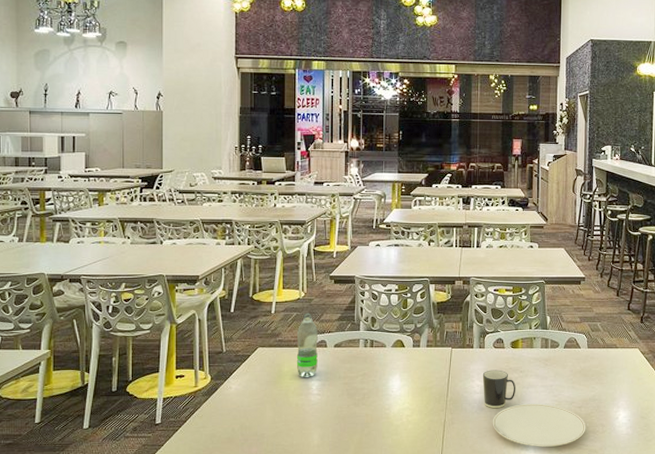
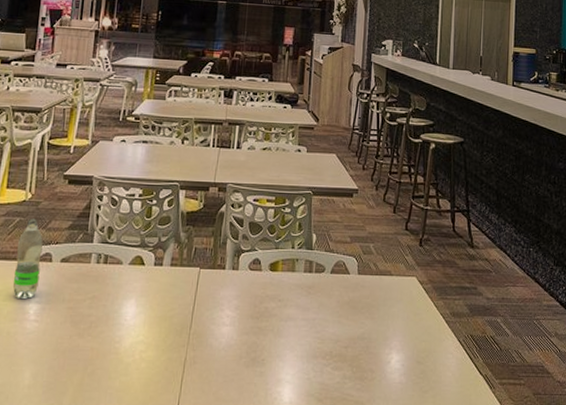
mug: present [482,370,516,409] -> none [233,297,273,346]
plate: present [492,403,586,447] -> none [242,340,353,396]

